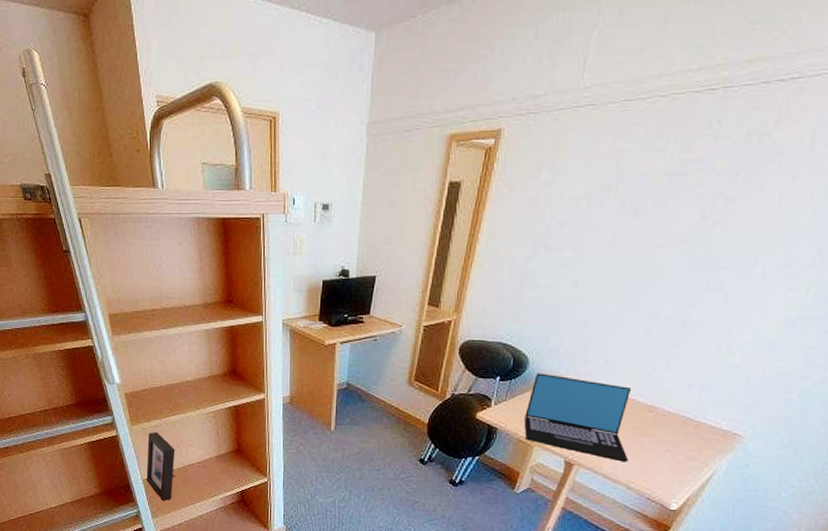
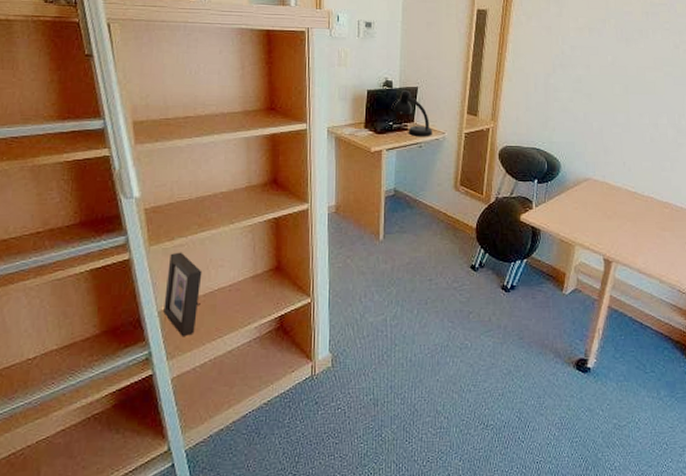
desk lamp: none [347,279,390,330] -> present [391,89,433,137]
laptop: present [524,373,632,462] -> none [563,175,656,257]

